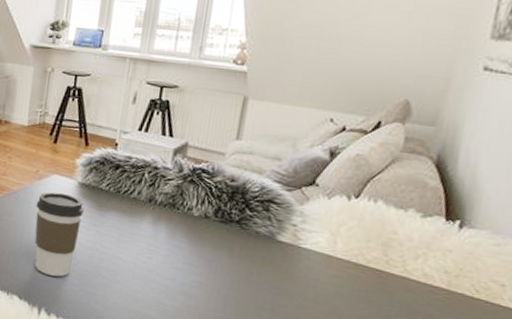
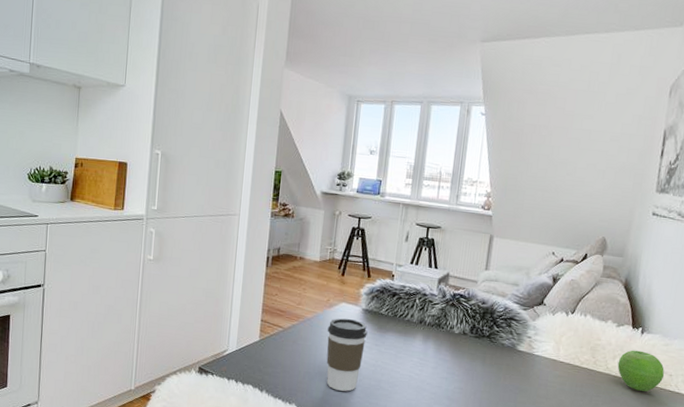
fruit: none [420,248,493,305] -> present [617,350,665,392]

